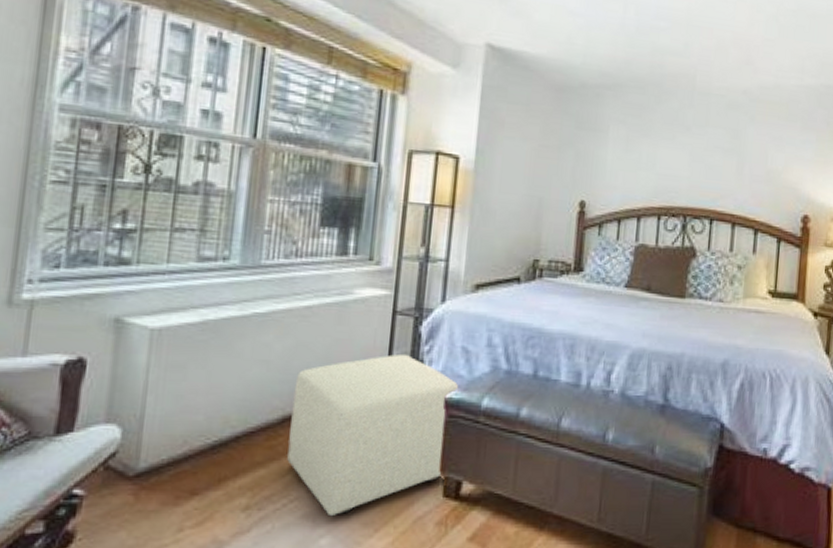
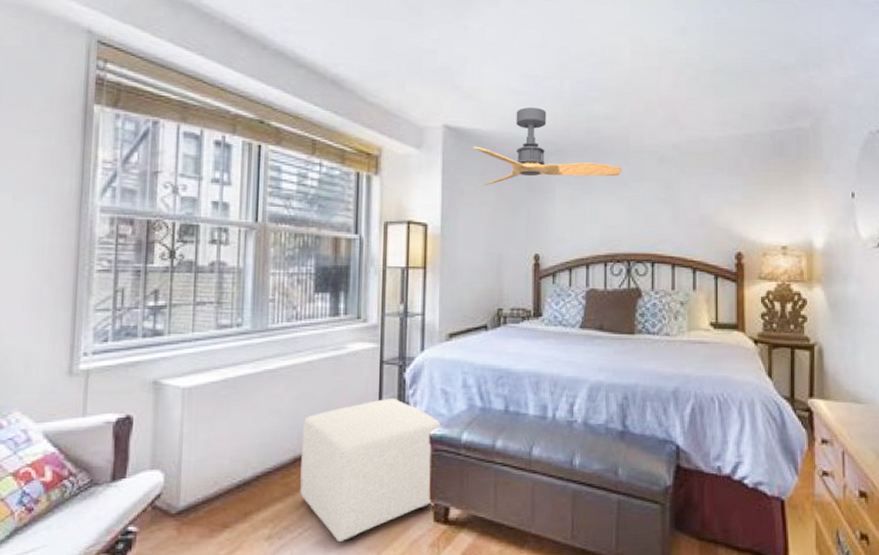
ceiling fan: none [518,31,686,119] -> present [473,107,622,185]

